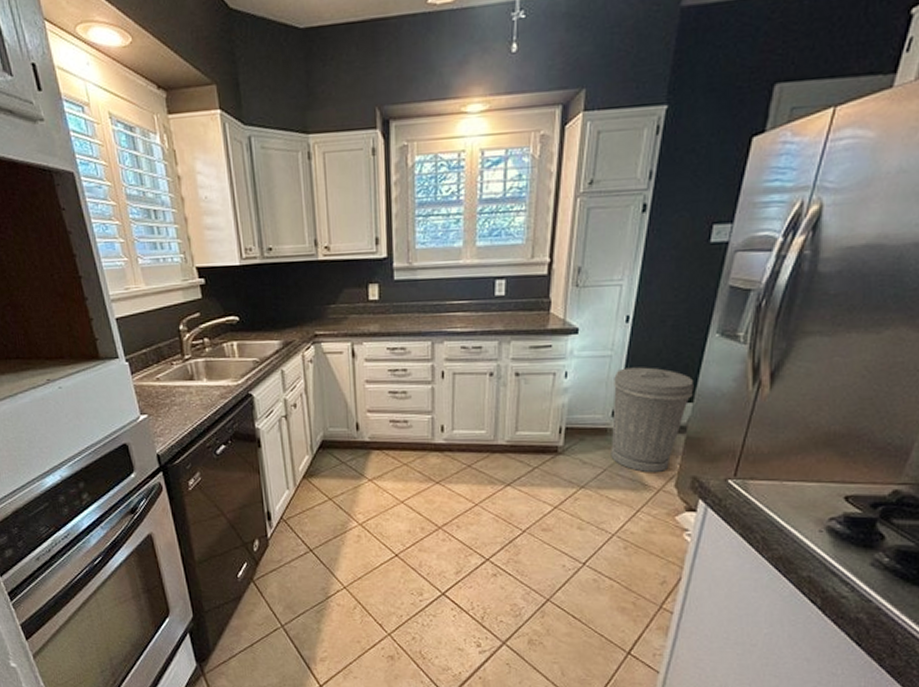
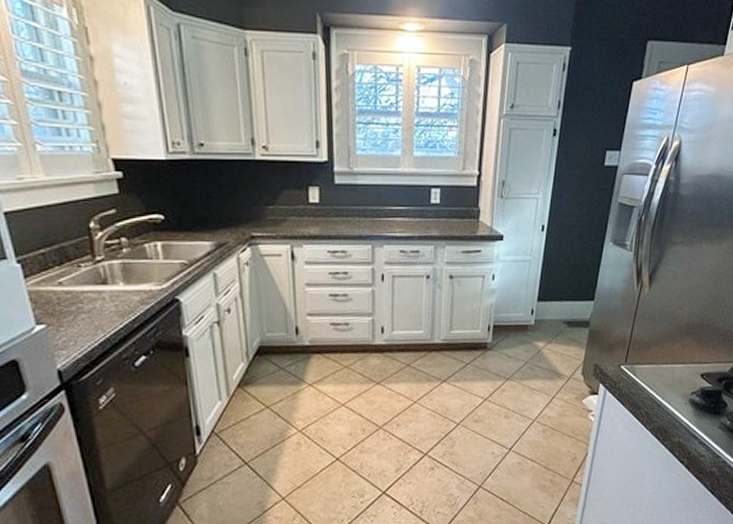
trash can: present [611,367,694,473] -> none [531,270,595,363]

